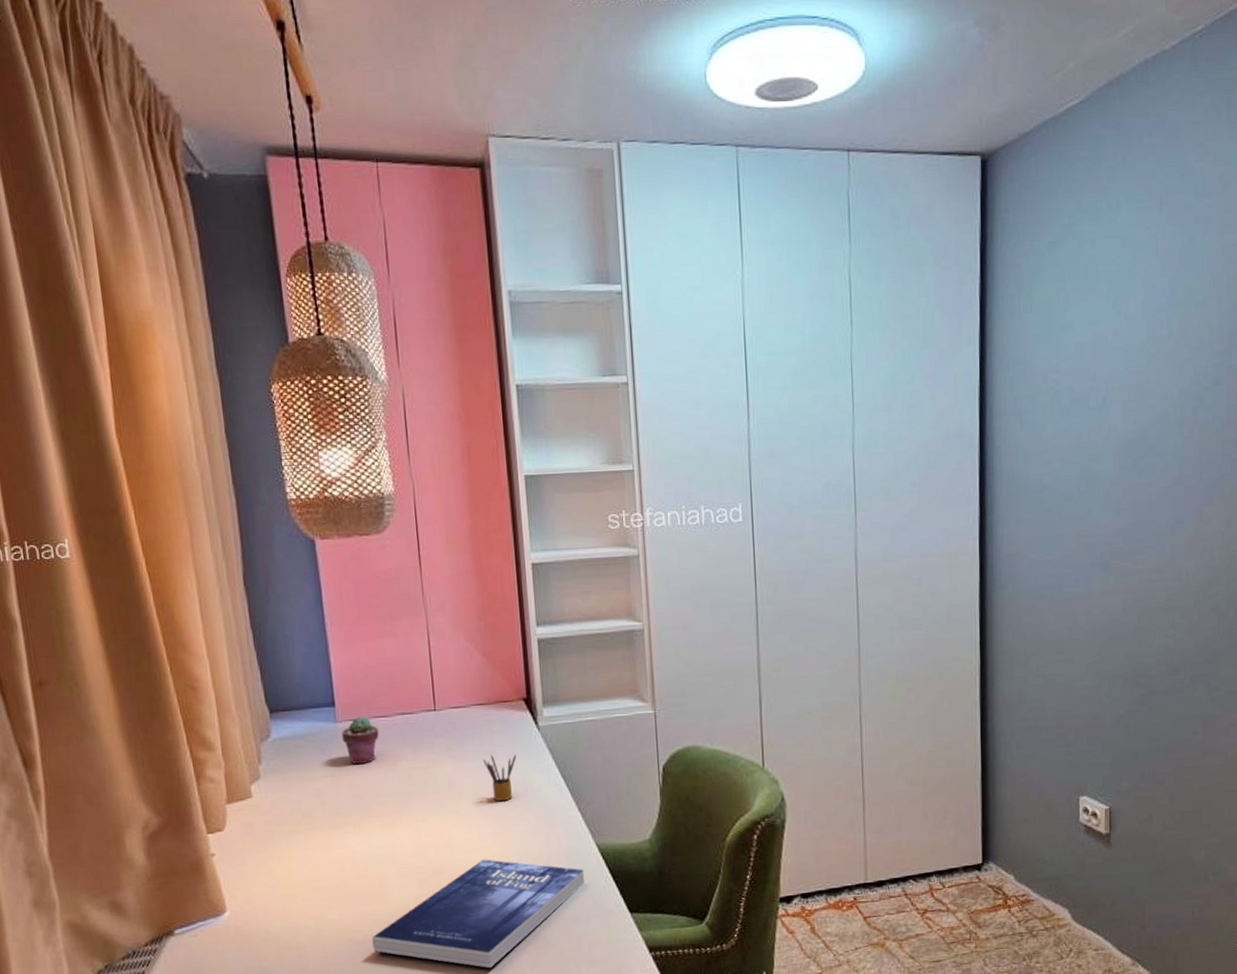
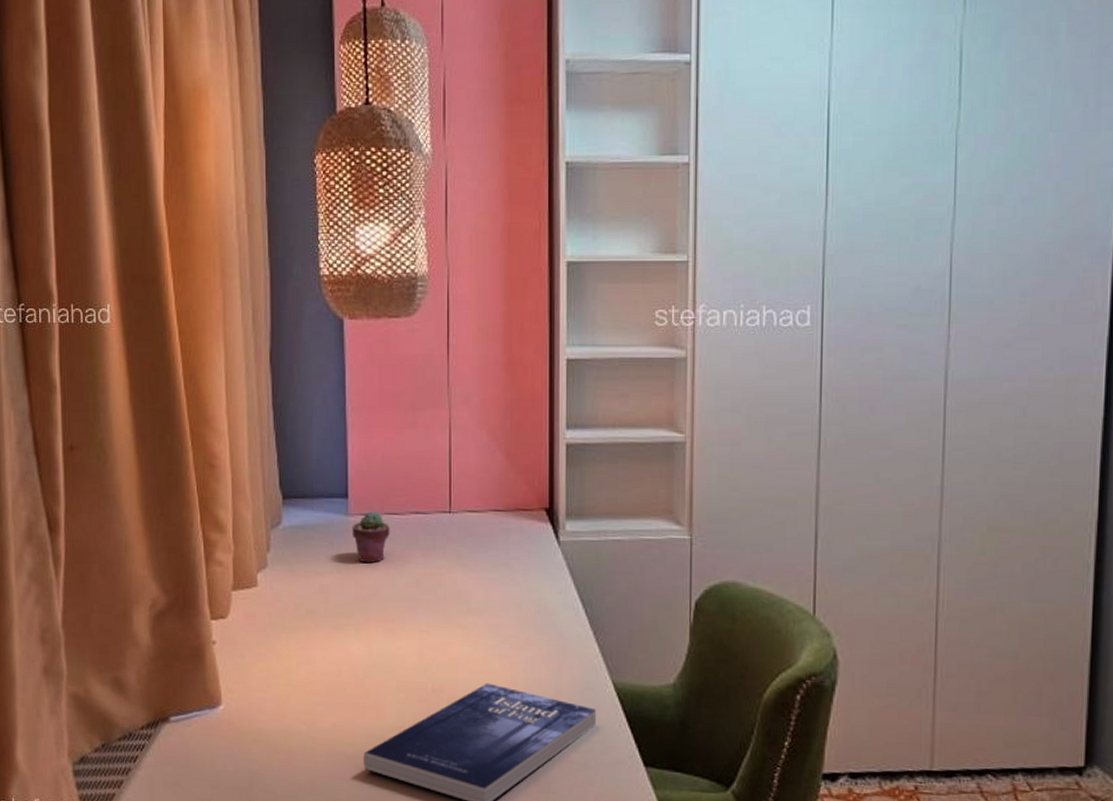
pencil box: present [483,753,516,802] -> none [496,566,532,621]

